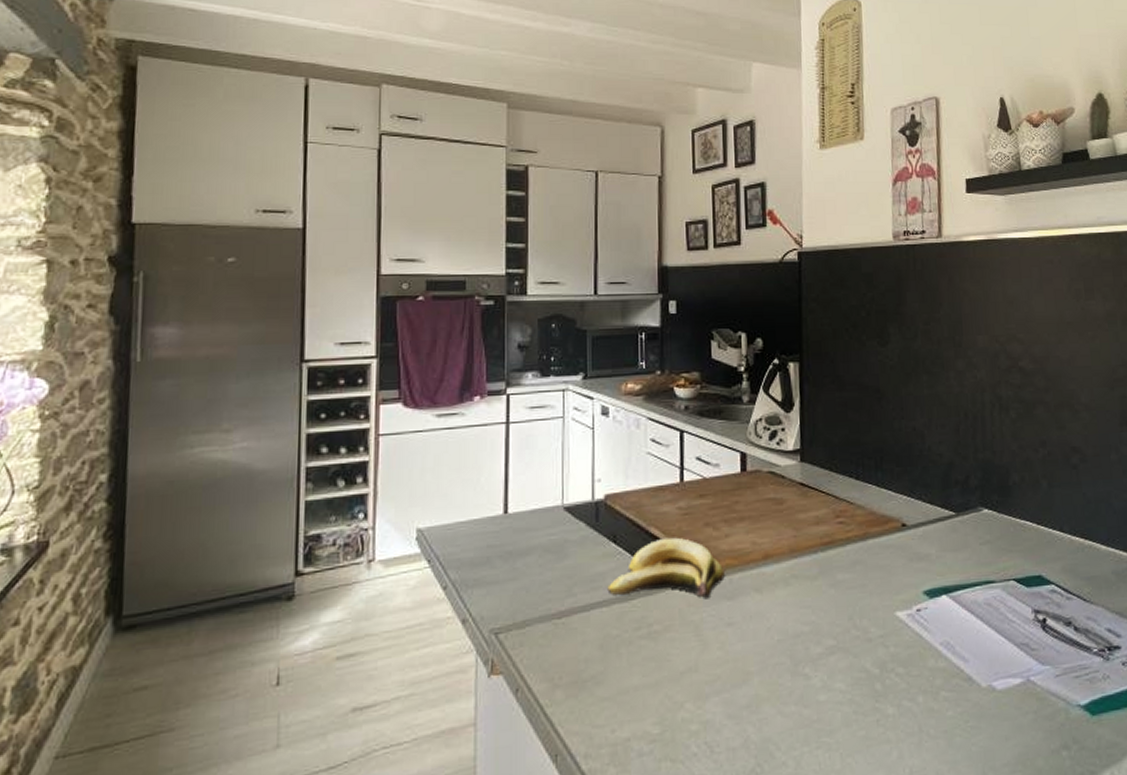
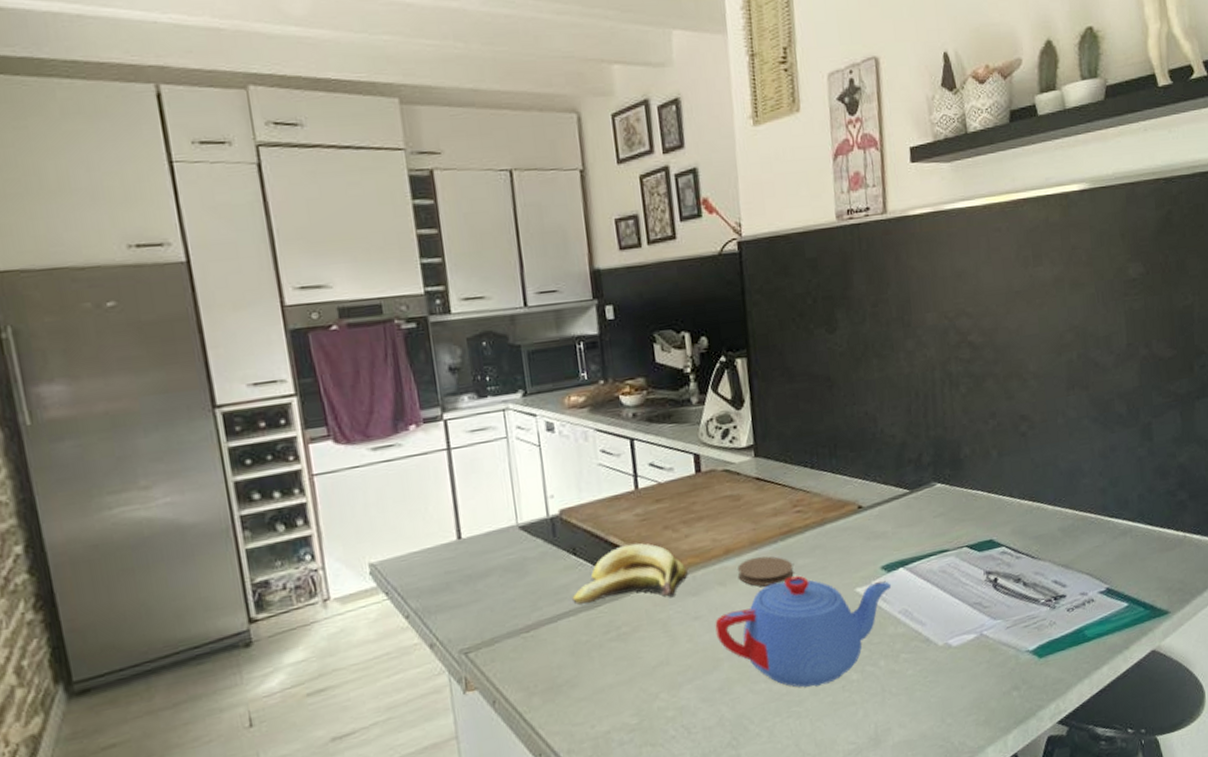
teapot: none [748,591,934,717] -> present [715,575,892,688]
coaster: none [776,566,833,599] -> present [738,556,794,587]

